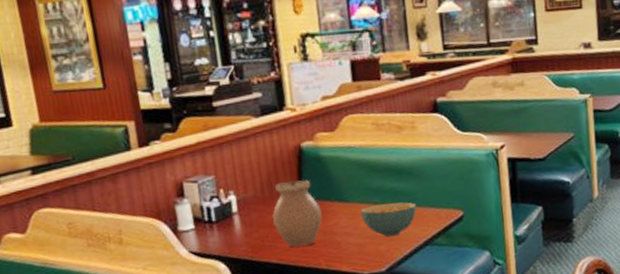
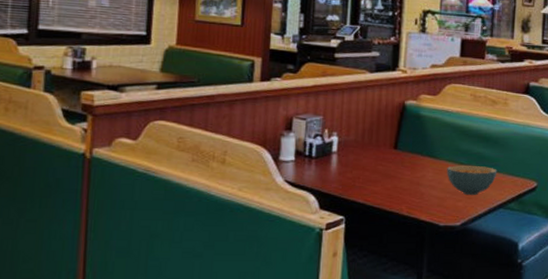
pitcher: present [271,179,323,248] -> none [366,132,412,192]

